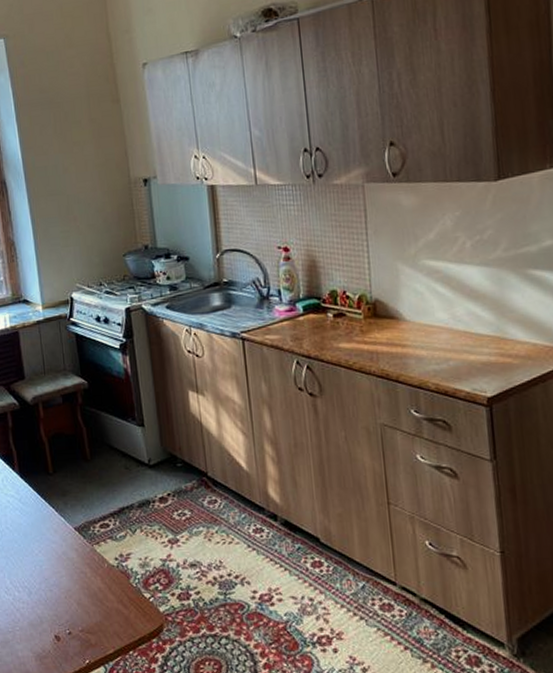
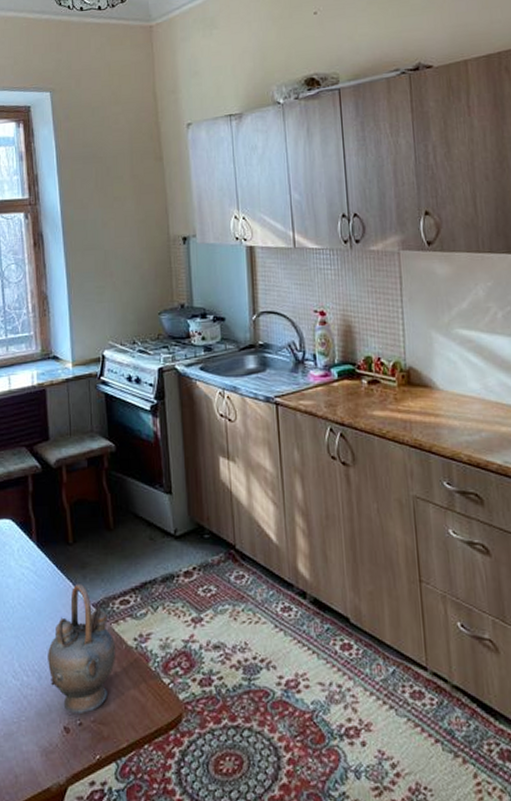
teapot: none [36,510,99,624] -> present [48,584,115,713]

